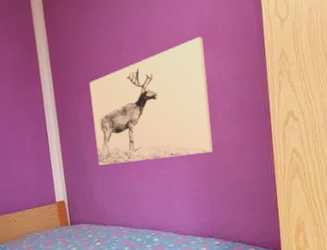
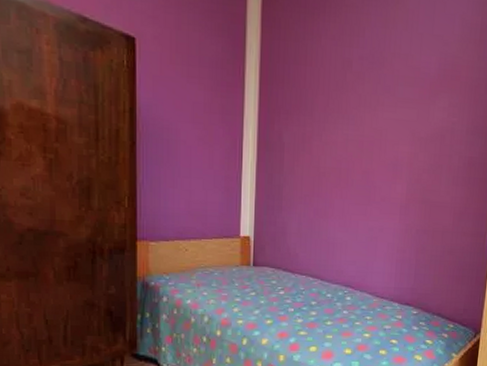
wall art: present [89,37,213,166] -> none [297,76,443,211]

